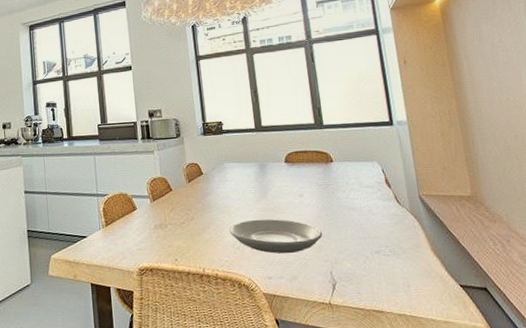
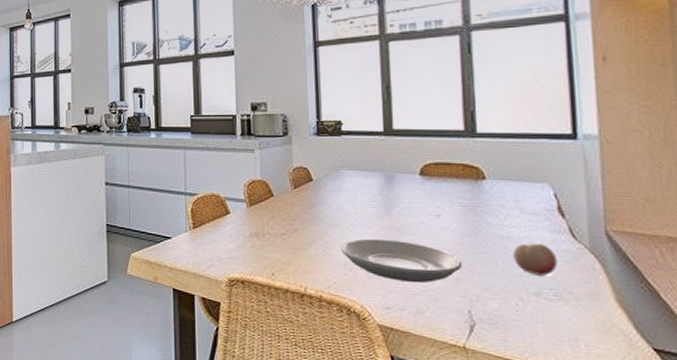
fruit: none [358,210,390,237] -> present [513,242,558,276]

